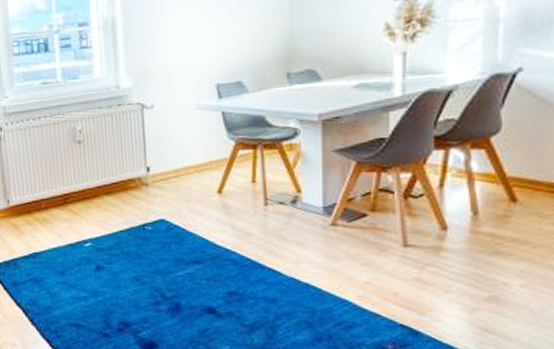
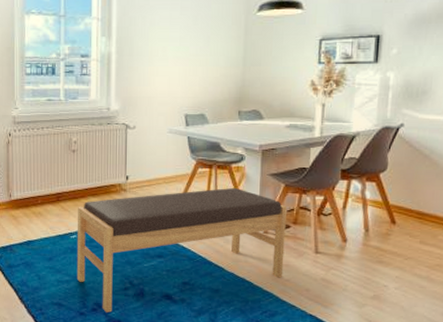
bench: none [90,170,361,332] -> present [76,187,287,313]

